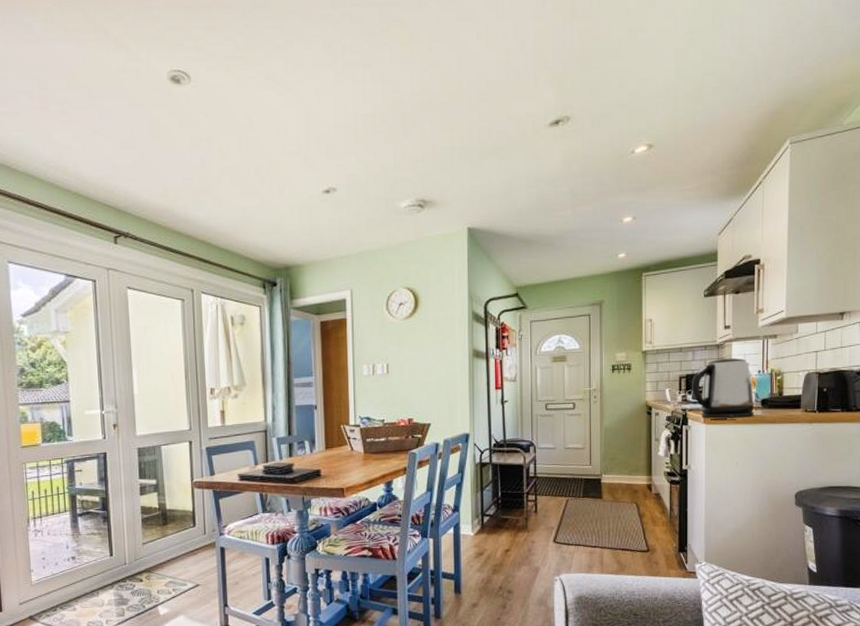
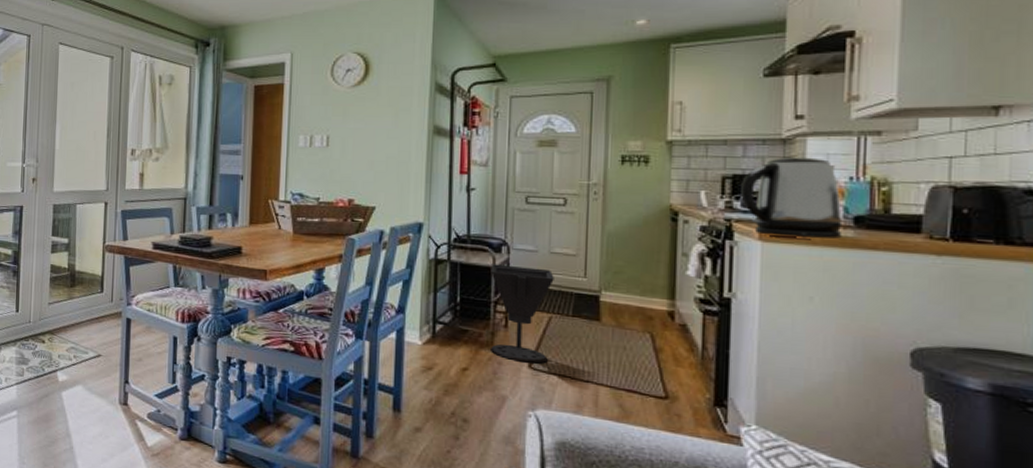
umbrella stand: none [523,461,569,539] -> present [491,264,554,364]

